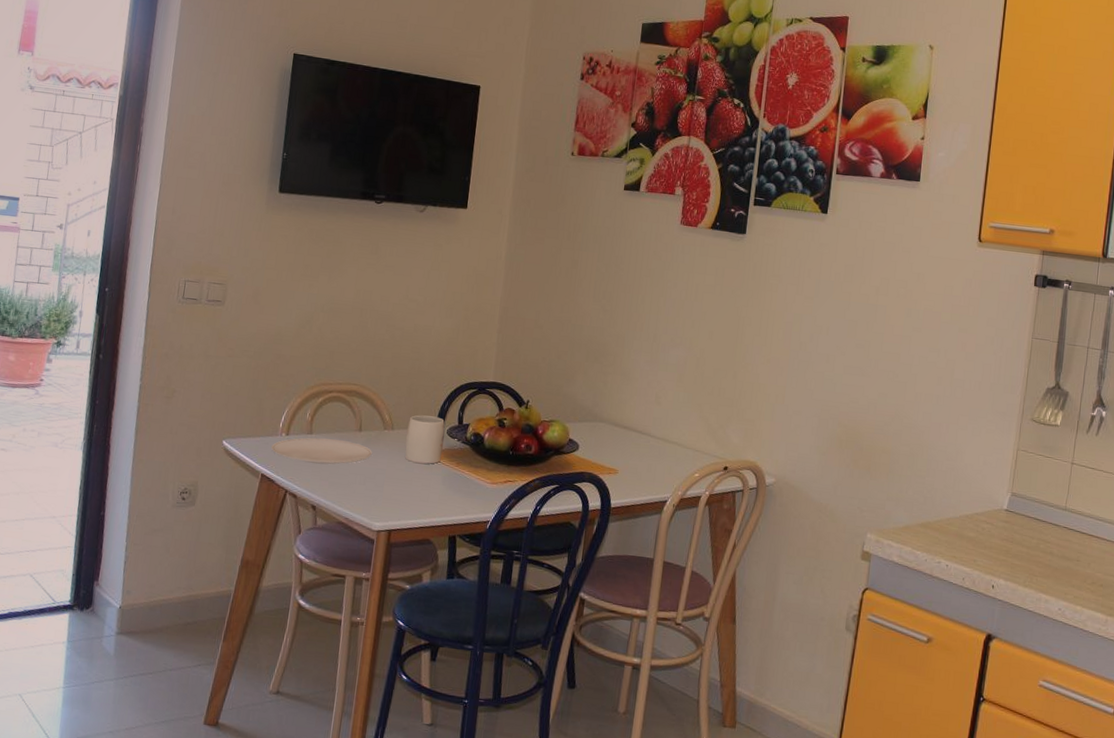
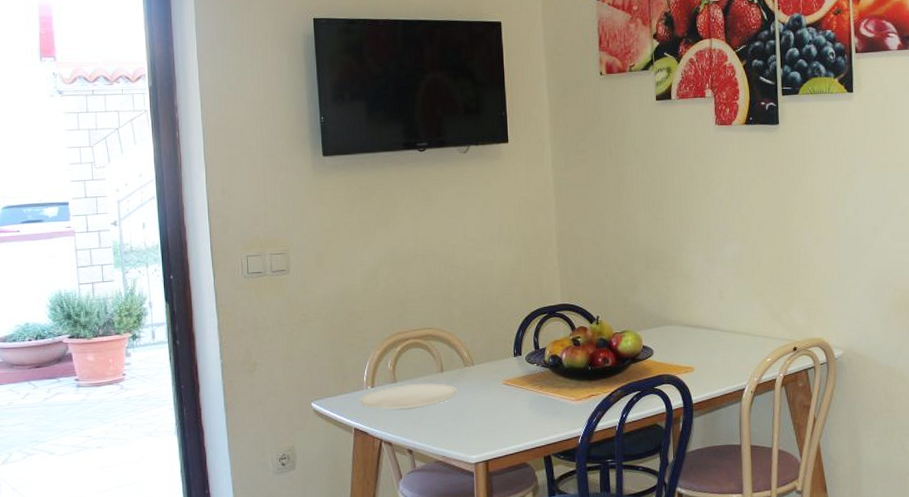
mug: present [405,415,445,464] -> none [486,346,525,393]

